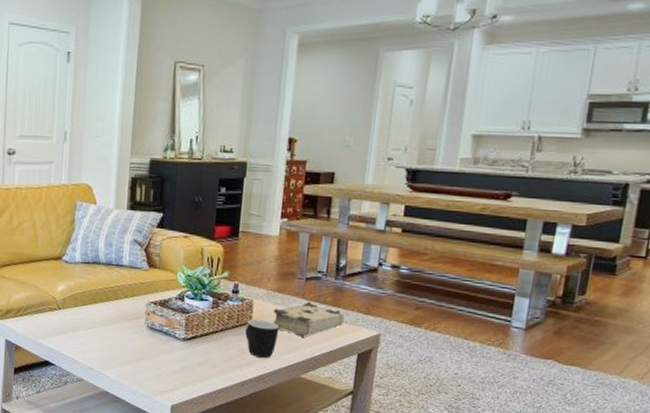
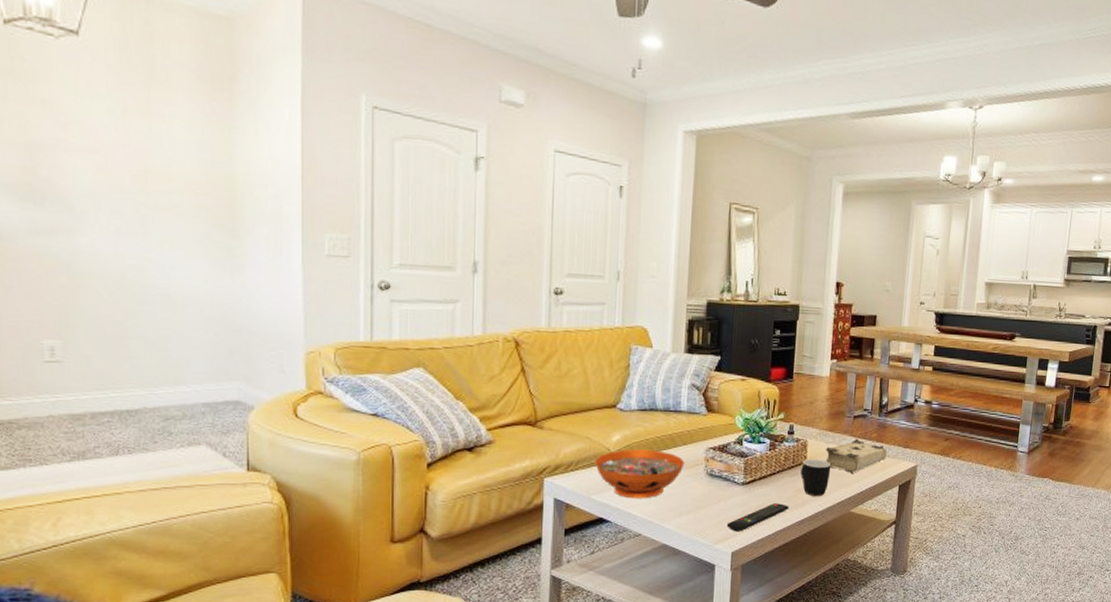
decorative bowl: none [42,299,126,347] -> present [595,449,685,499]
remote control: none [166,361,232,386] -> present [726,503,789,532]

